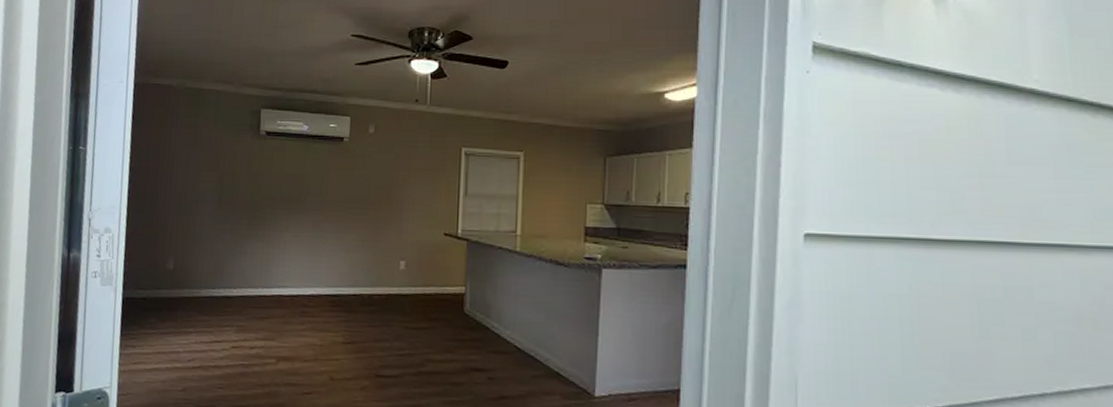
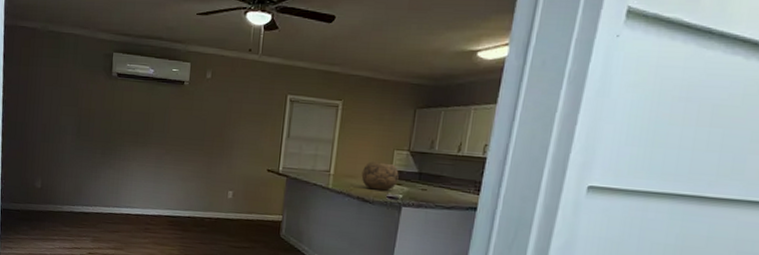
decorative bowl: none [552,218,595,251] -> present [361,161,399,191]

